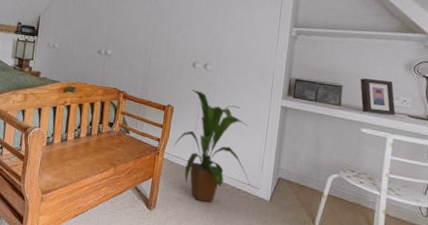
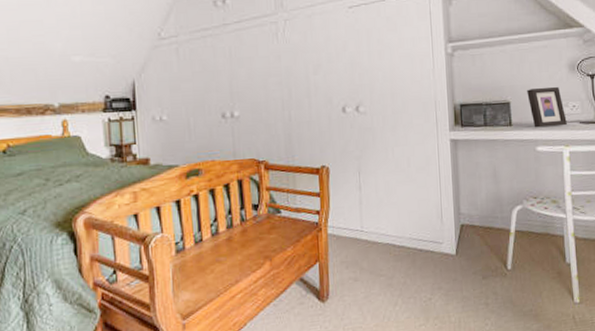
house plant: present [174,90,251,202] -> none [337,140,433,275]

